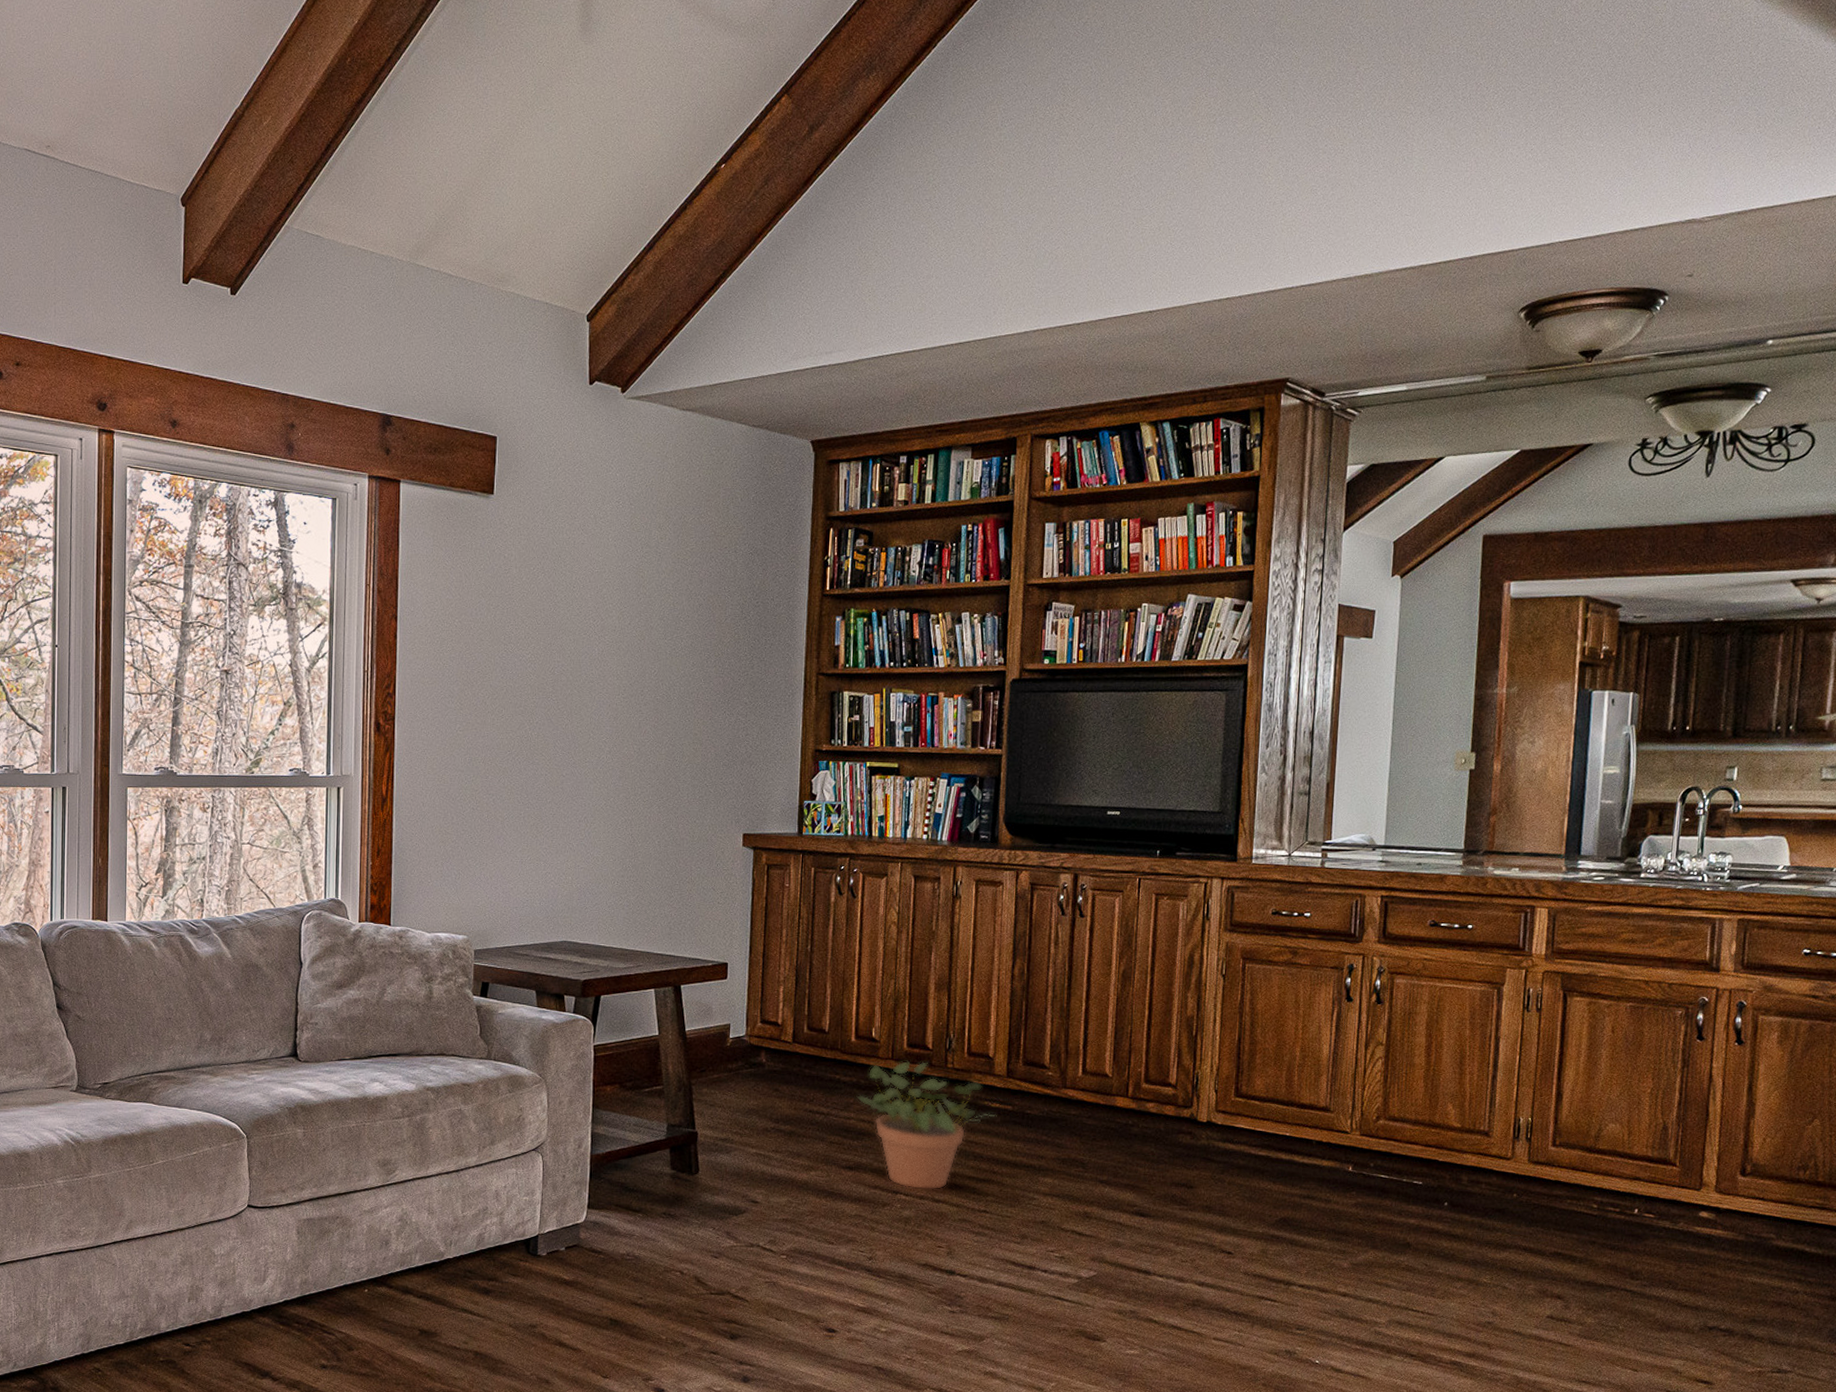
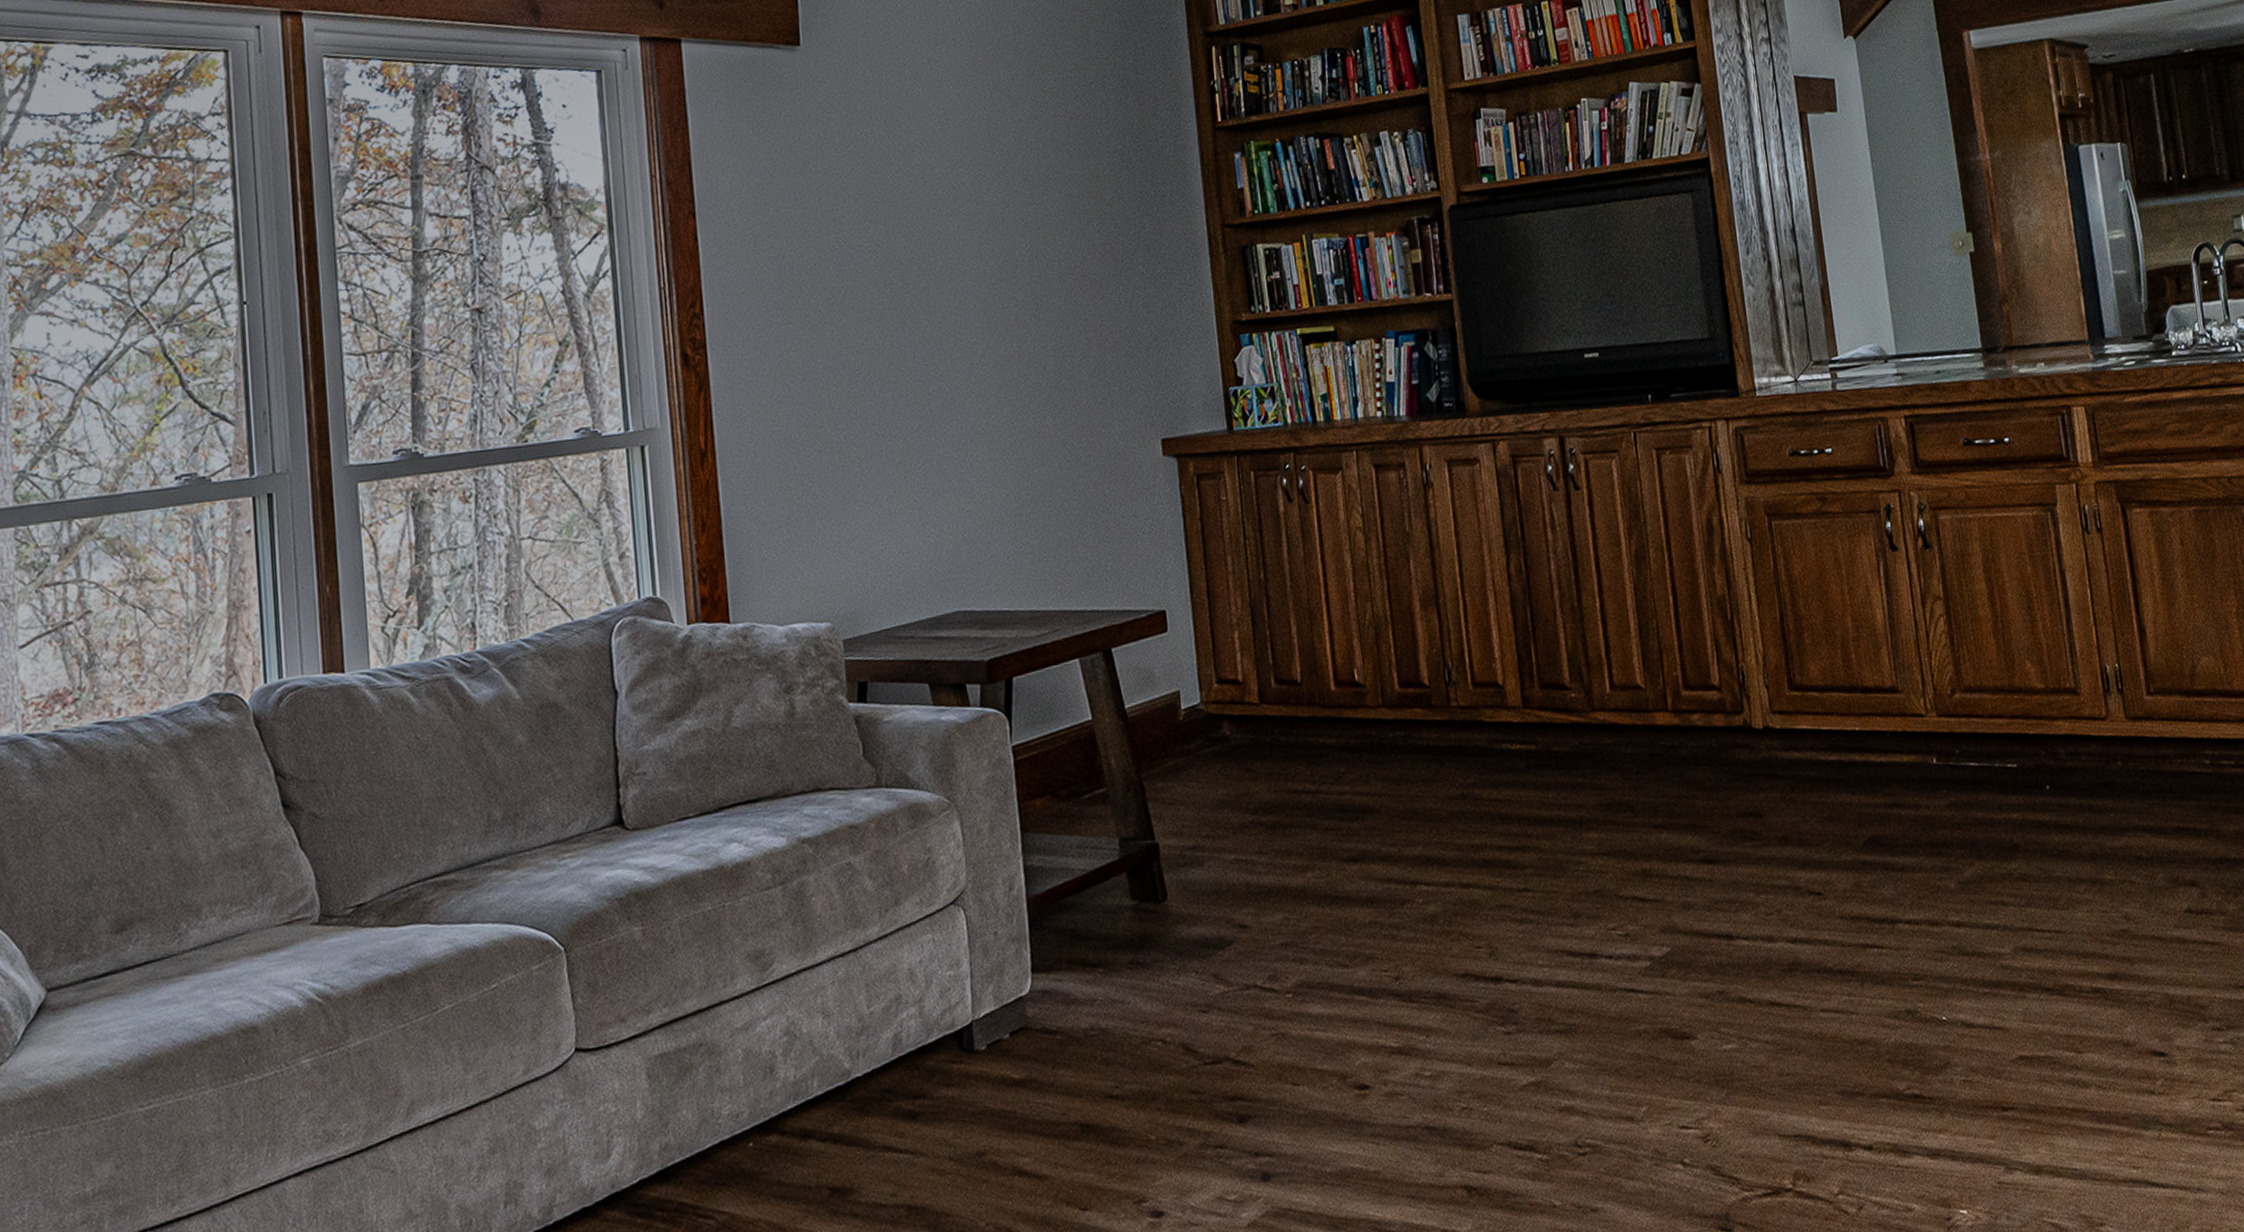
potted plant: present [856,1061,997,1190] -> none [1347,703,1520,875]

